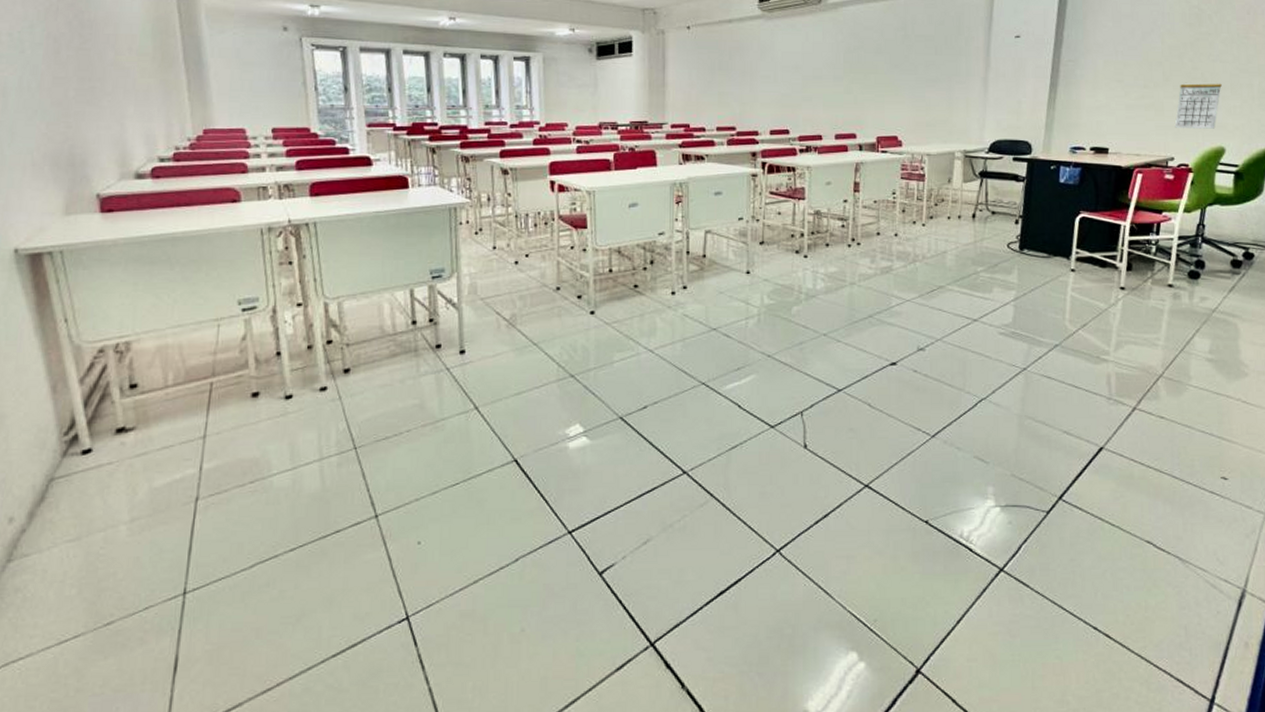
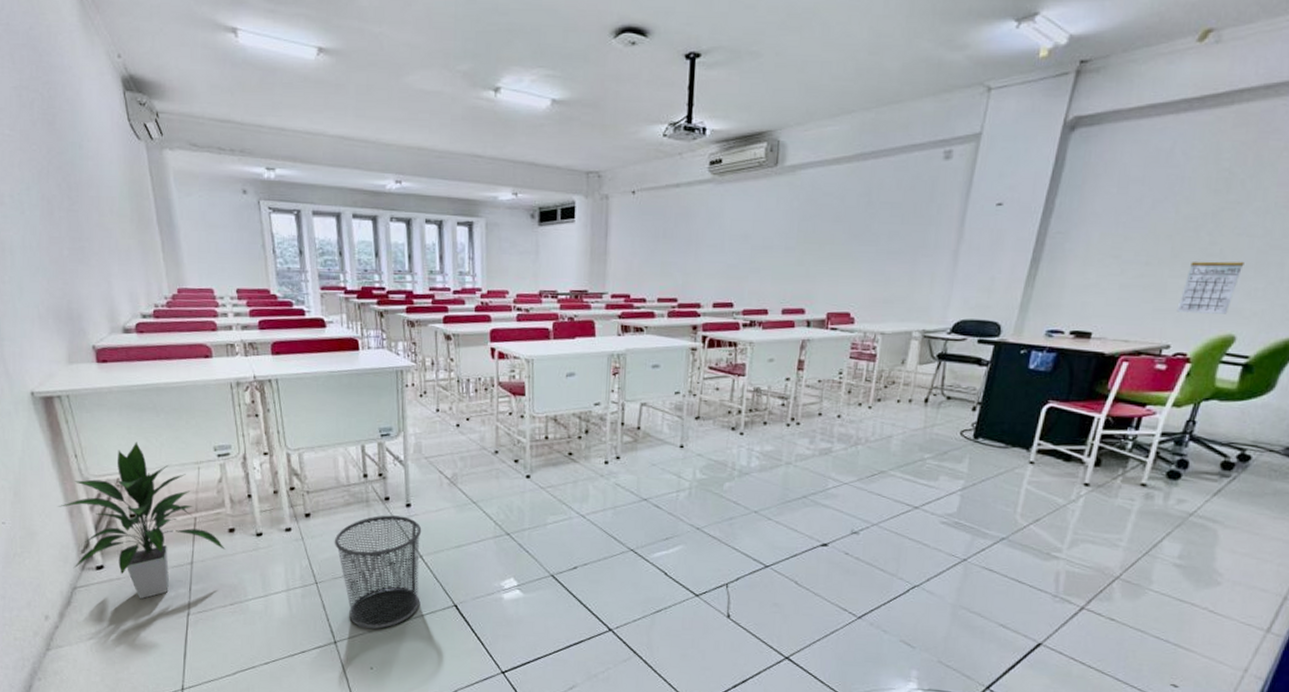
indoor plant: none [37,300,247,485] -> present [57,442,225,599]
trash can: none [377,364,478,496] -> present [334,515,422,629]

